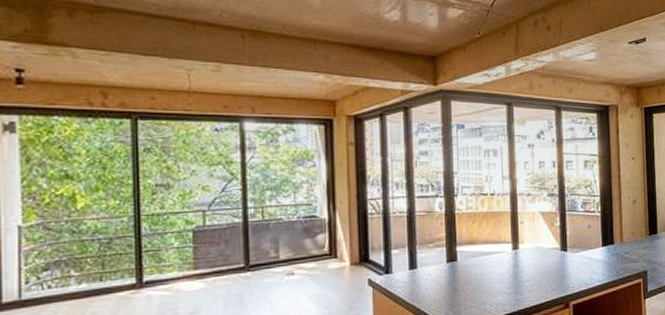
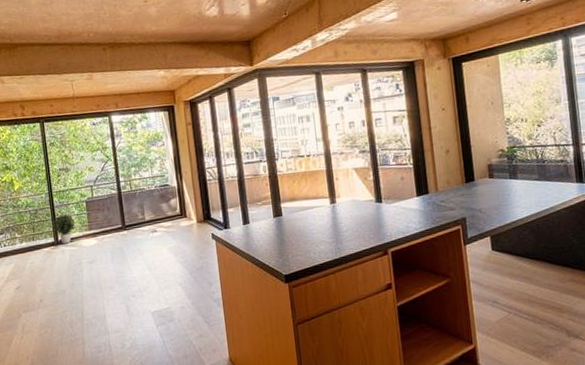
potted plant: none [135,246,173,288] -> present [52,214,76,244]

